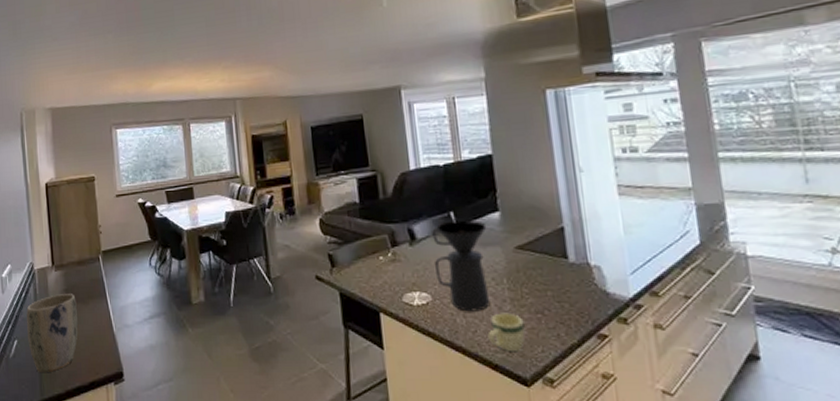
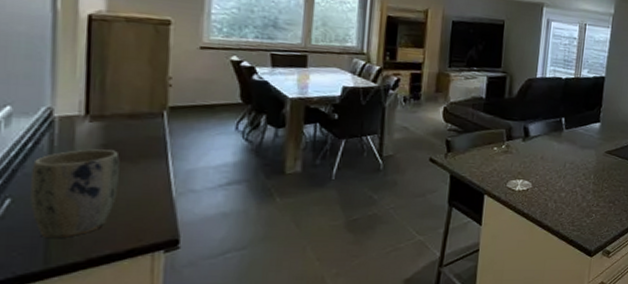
coffee maker: present [432,220,491,312] -> none [539,125,588,199]
mug: present [487,312,525,351] -> none [569,201,599,230]

